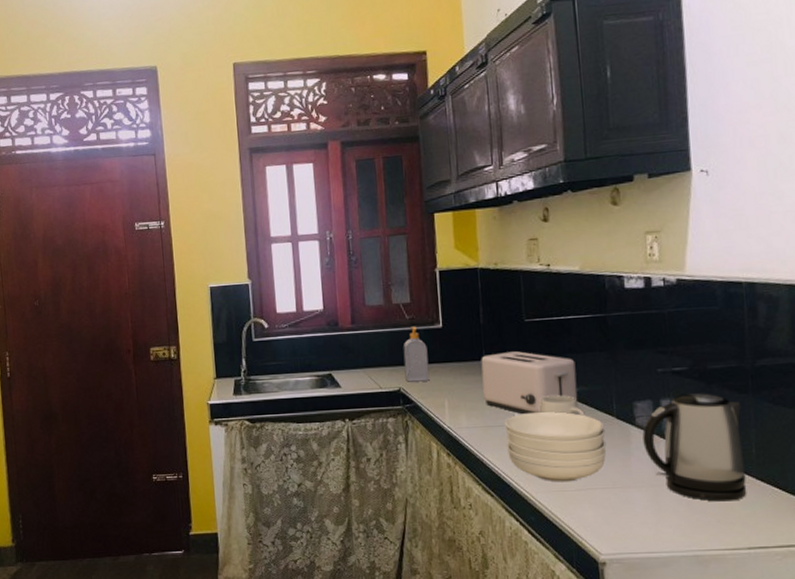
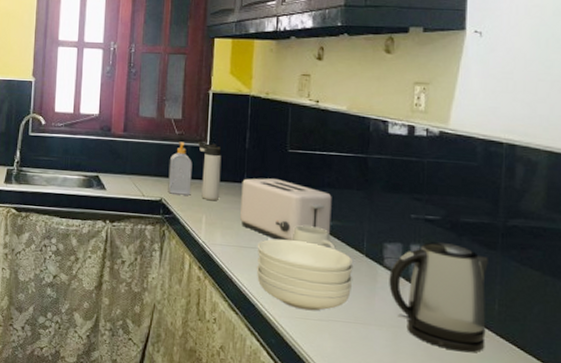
thermos bottle: none [430,323,460,384] -> present [197,141,222,201]

